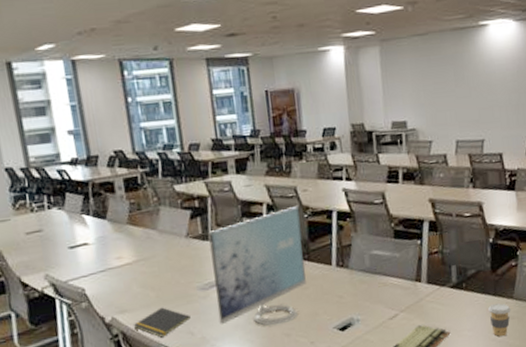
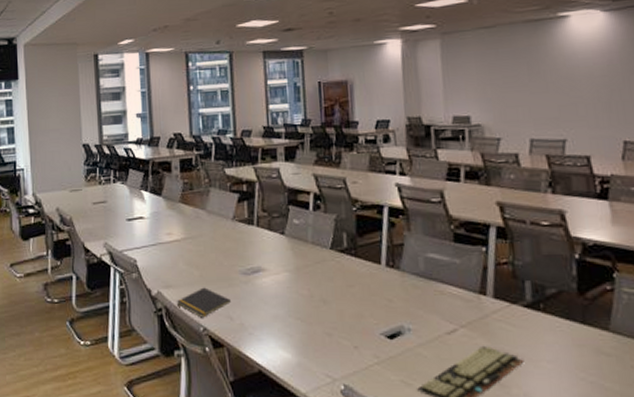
monitor: present [208,206,306,326] -> none [254,198,352,322]
coffee cup: present [488,303,511,336] -> none [574,334,607,375]

